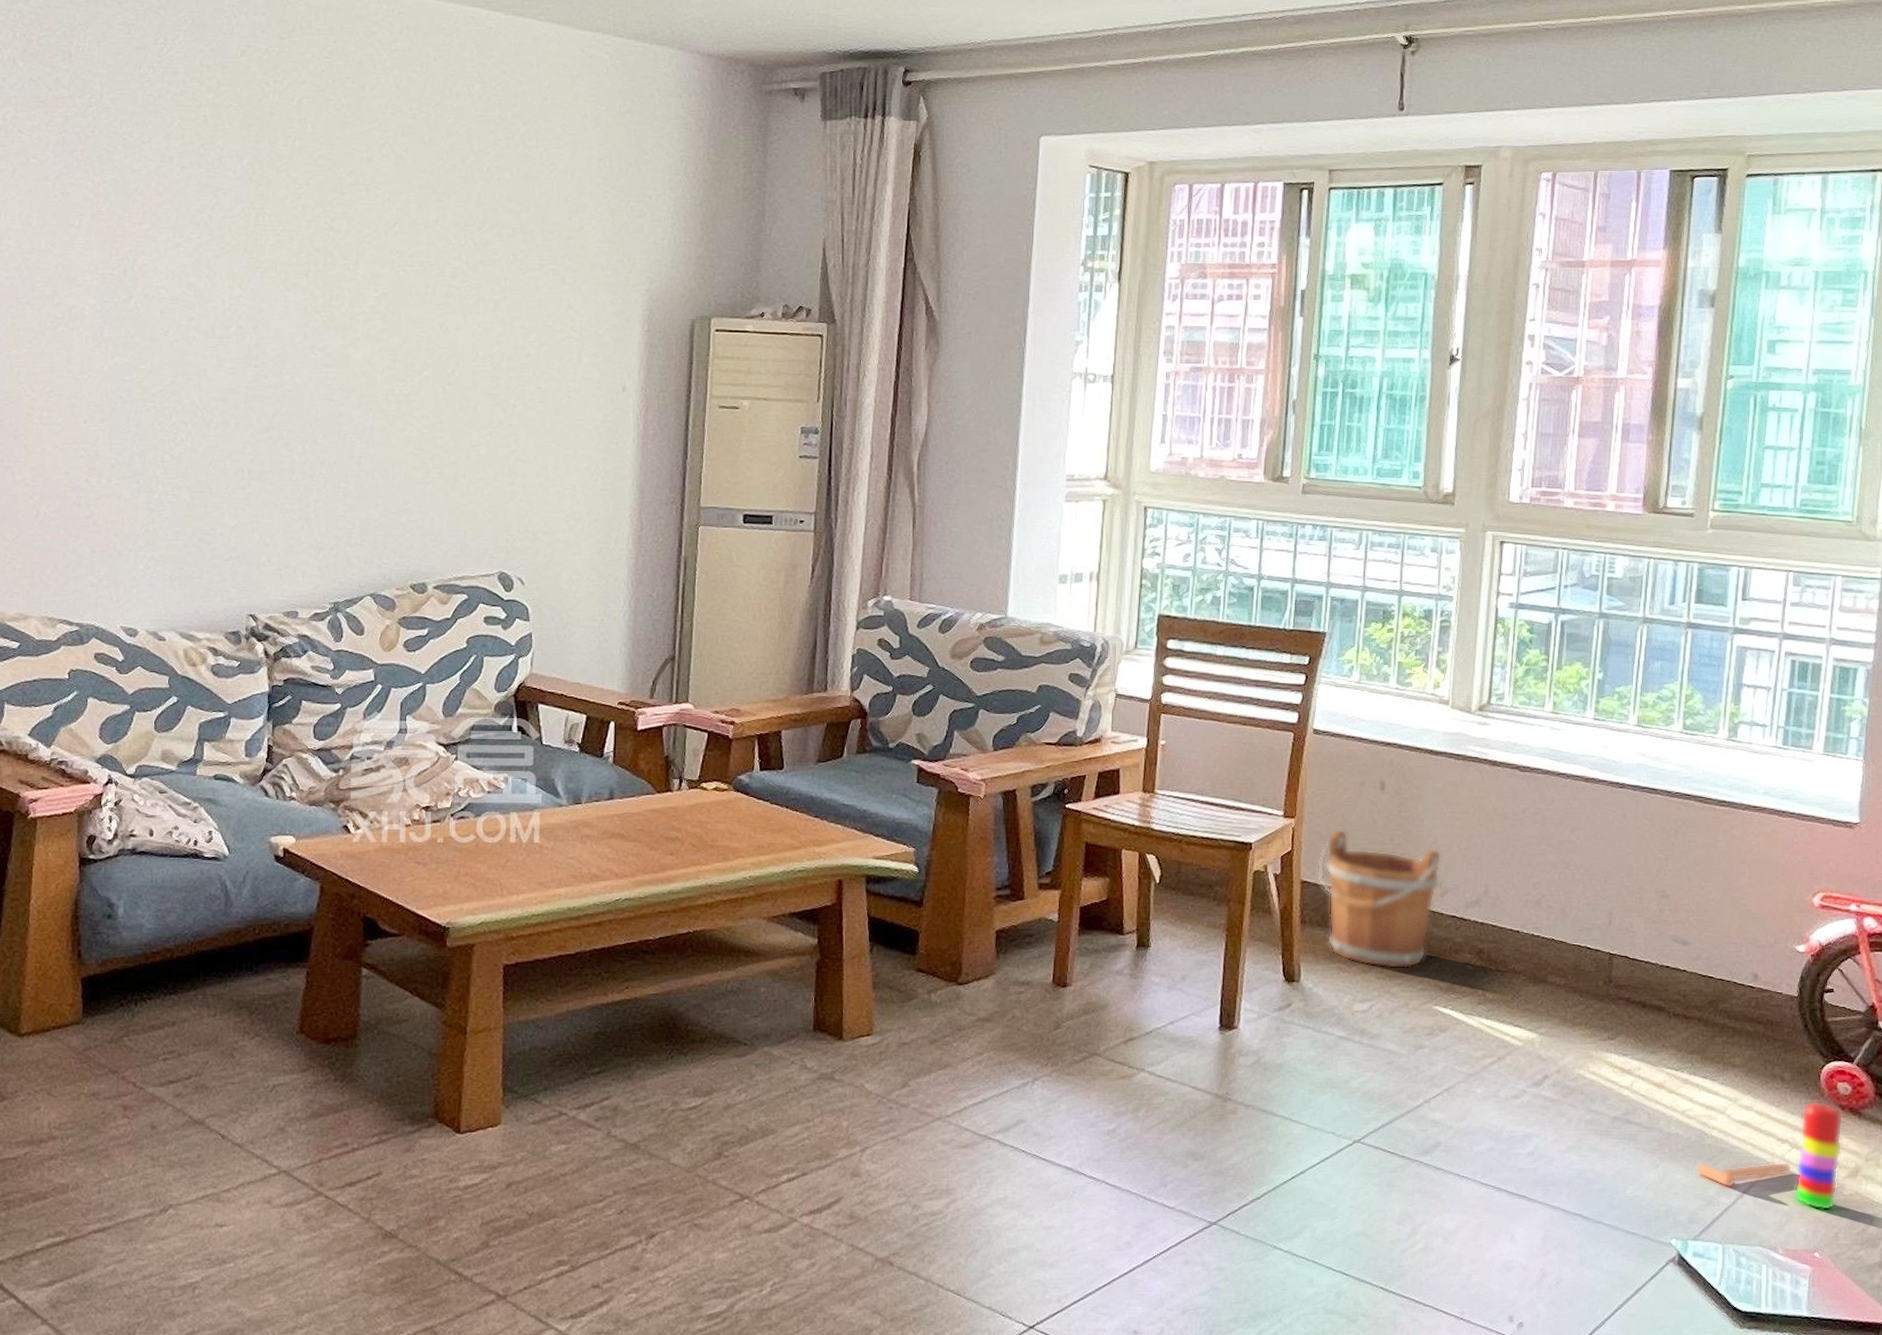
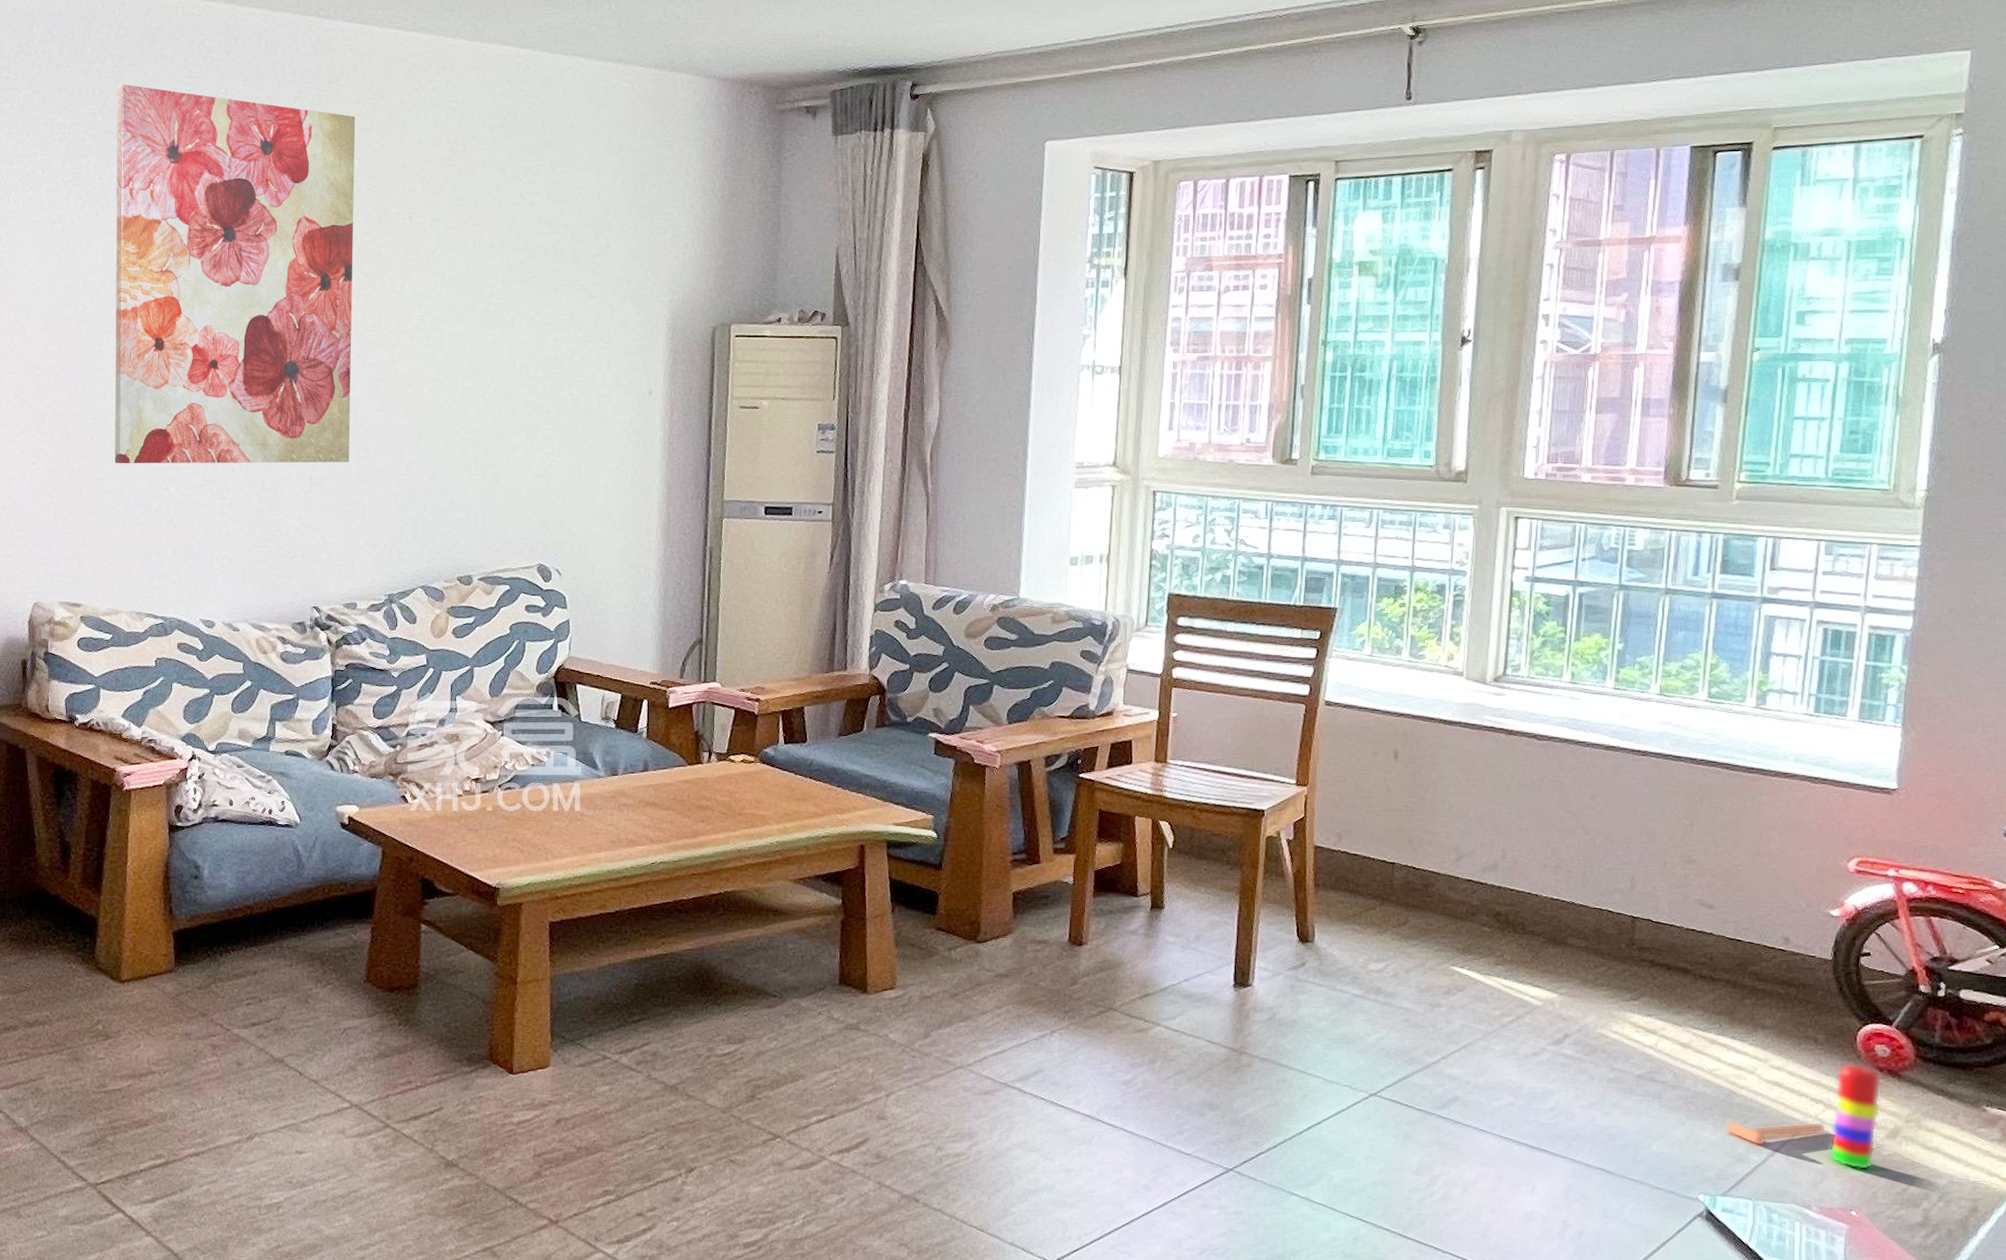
wall art: none [28,28,309,455] -> present [114,84,356,464]
bucket: present [1317,828,1442,969] -> none [1330,795,1457,931]

